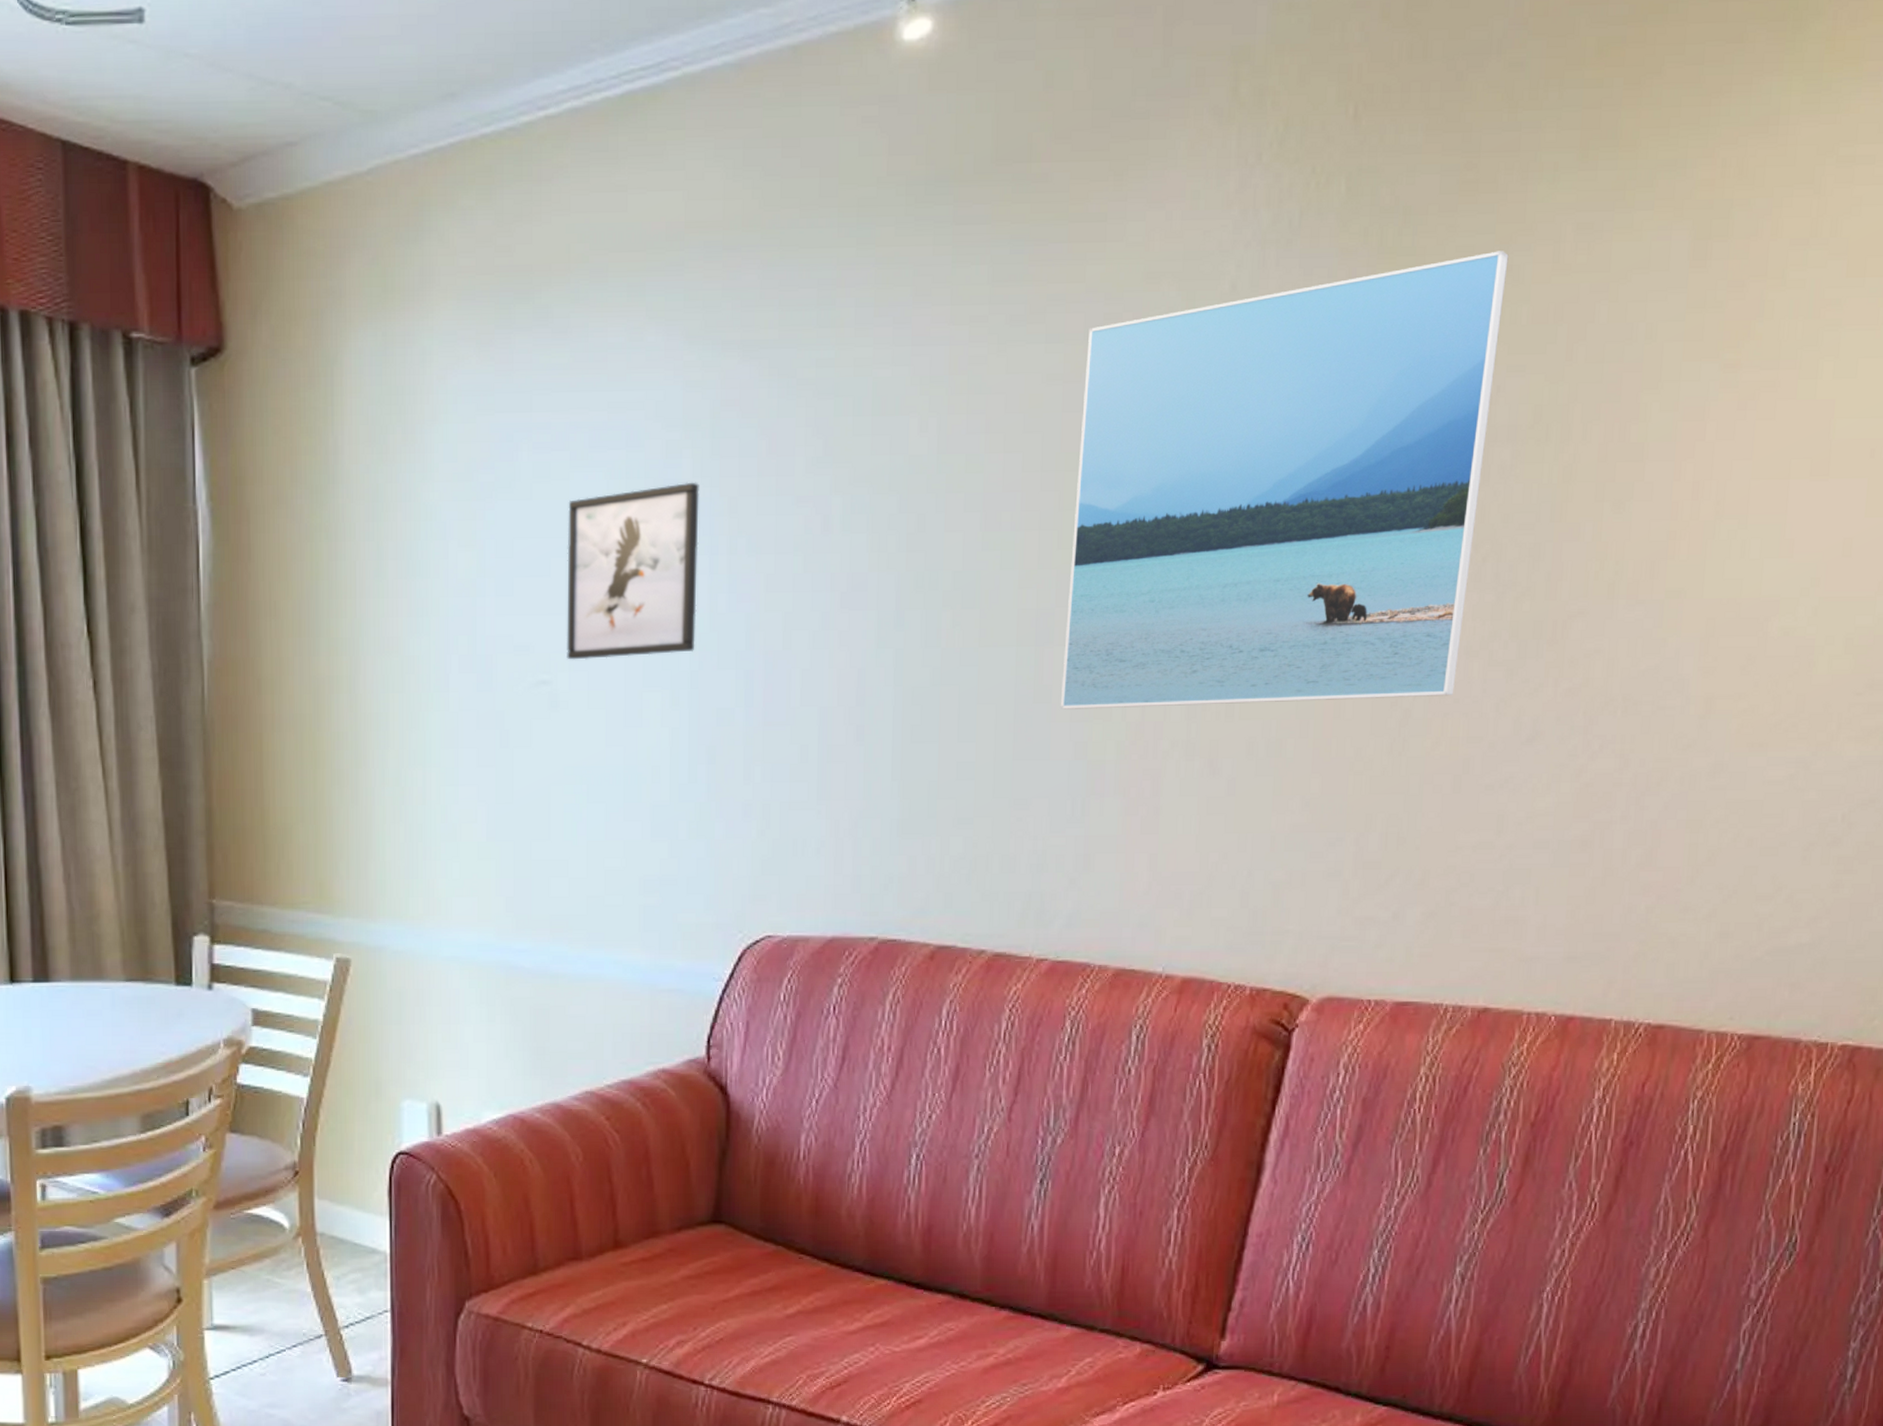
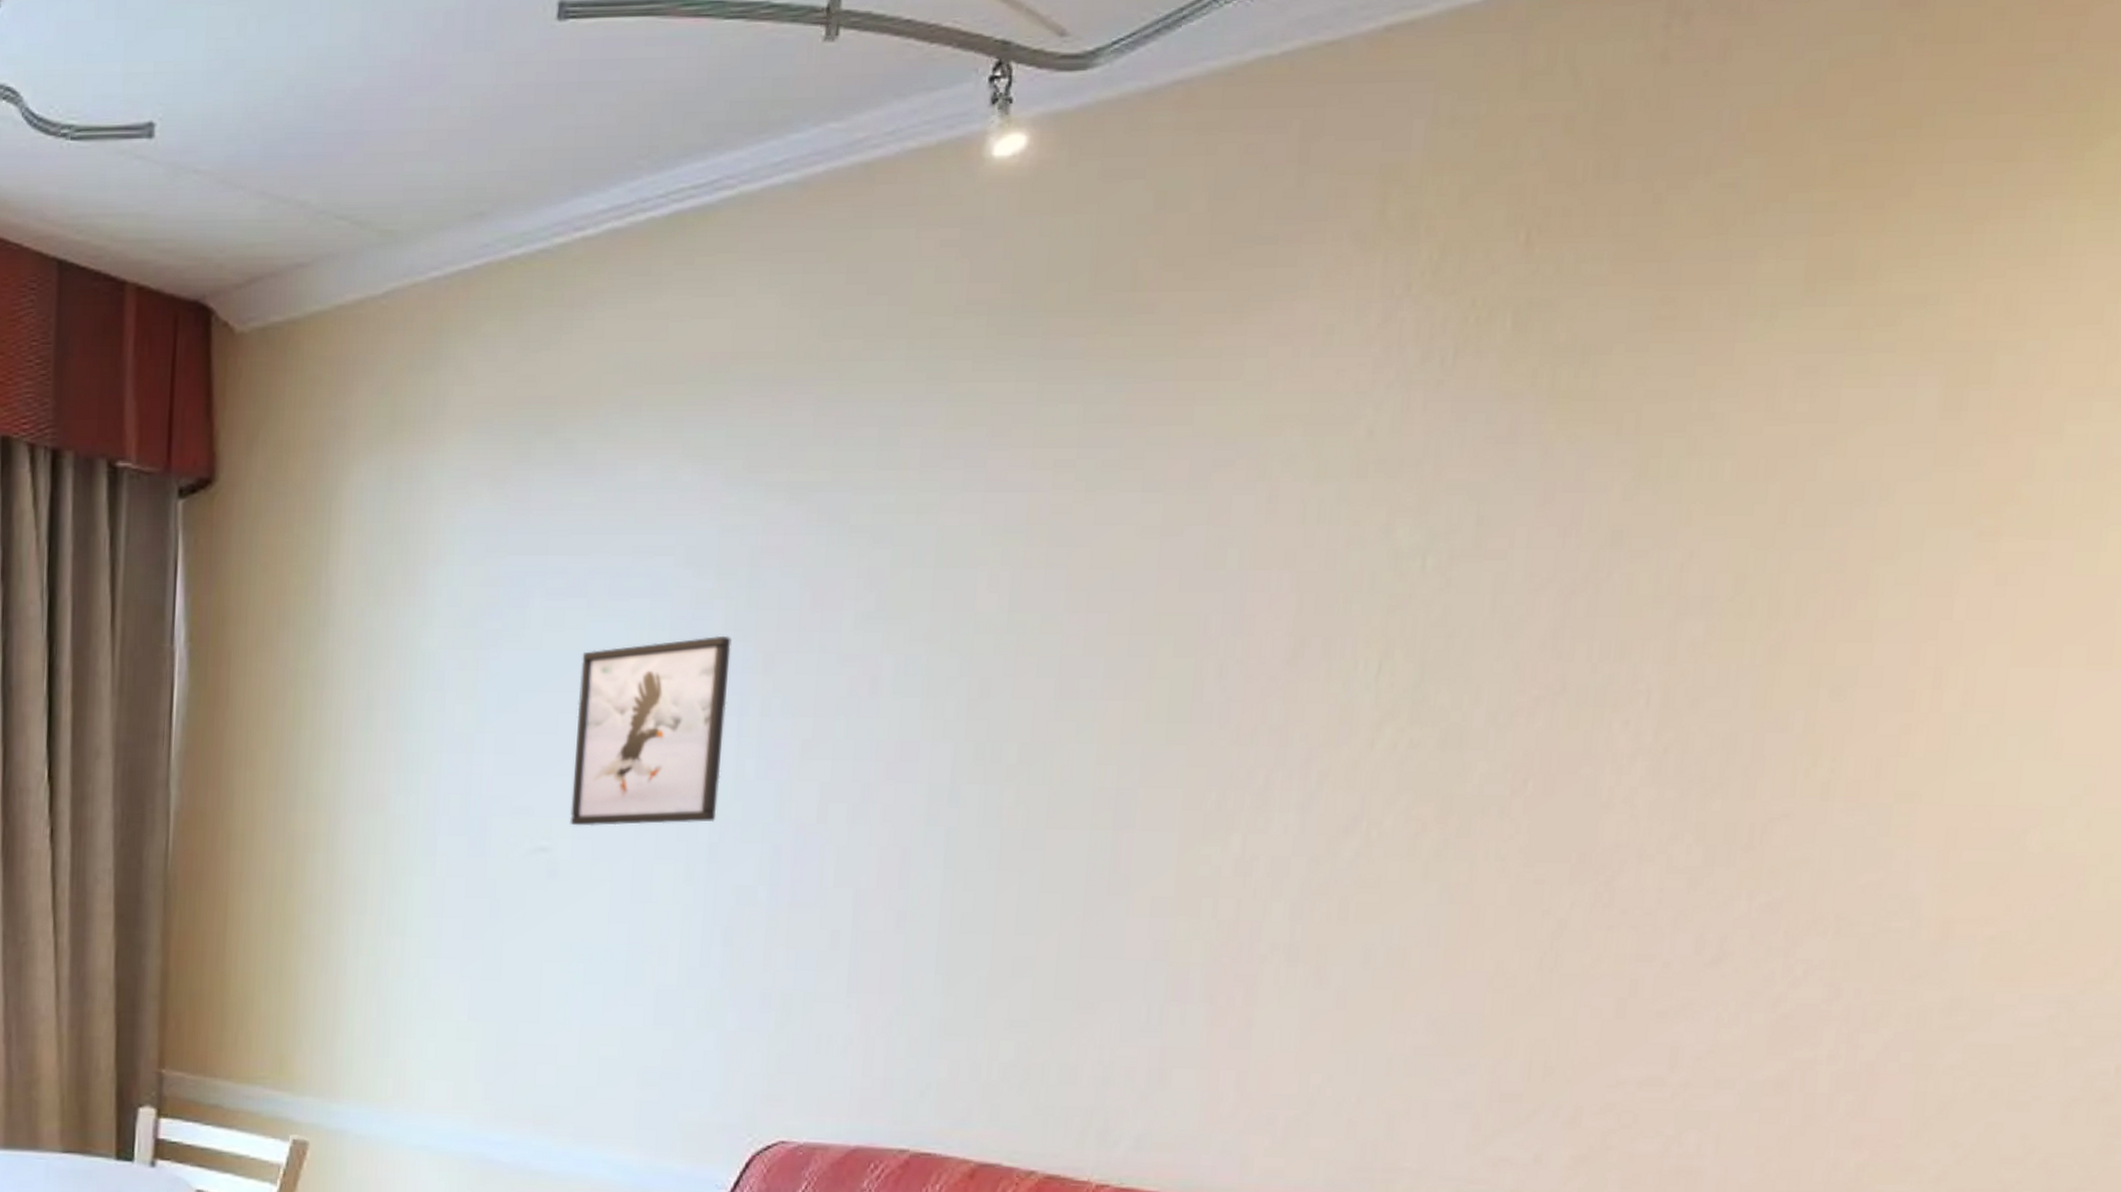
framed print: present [1060,251,1509,709] -> none [1138,396,1711,906]

